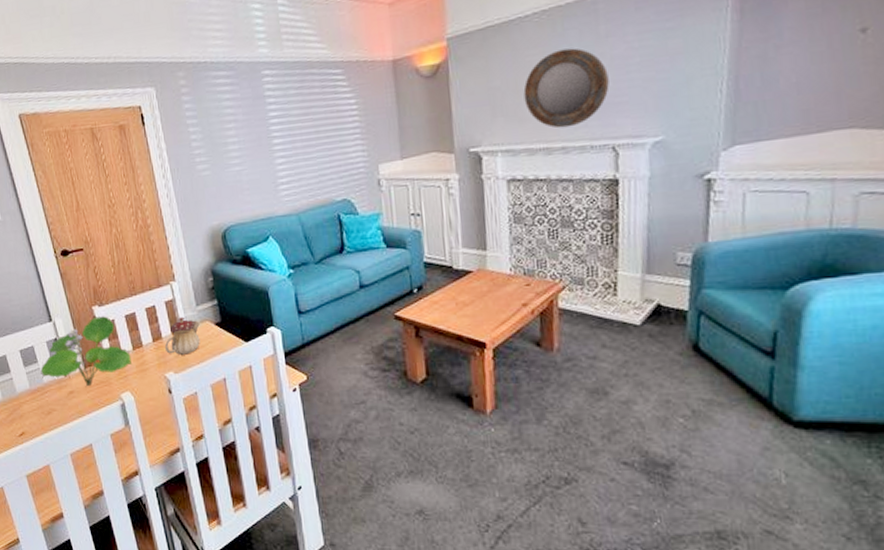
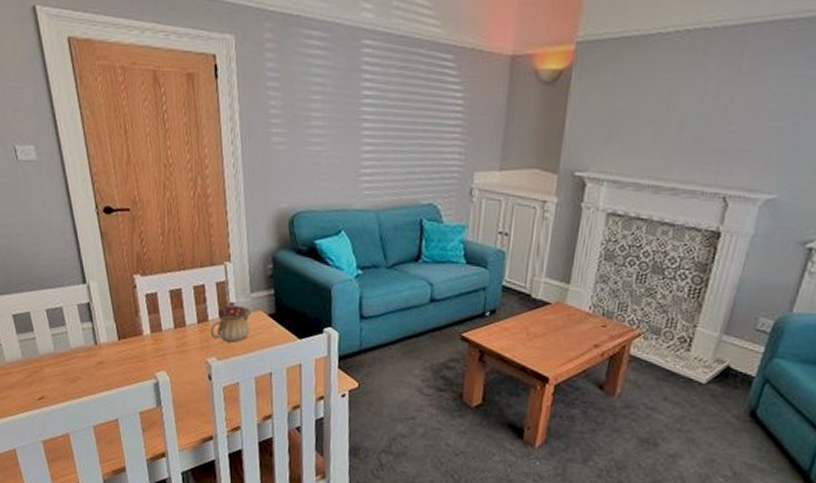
plant: present [40,316,133,387] -> none [68,286,173,360]
home mirror: present [523,48,609,128] -> none [644,79,739,168]

